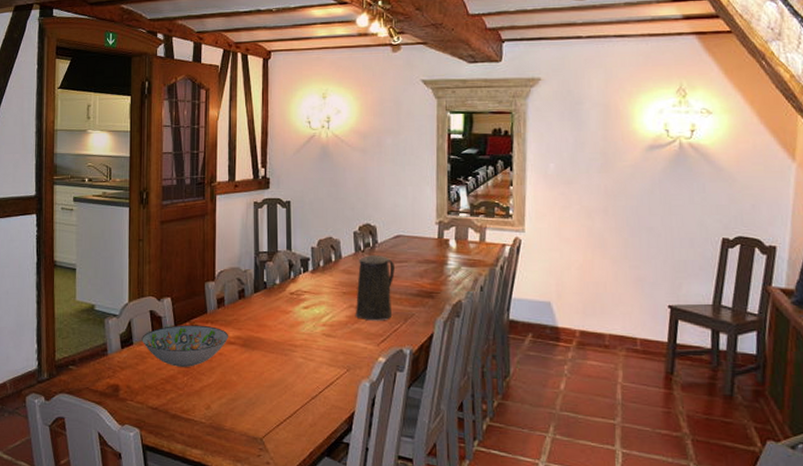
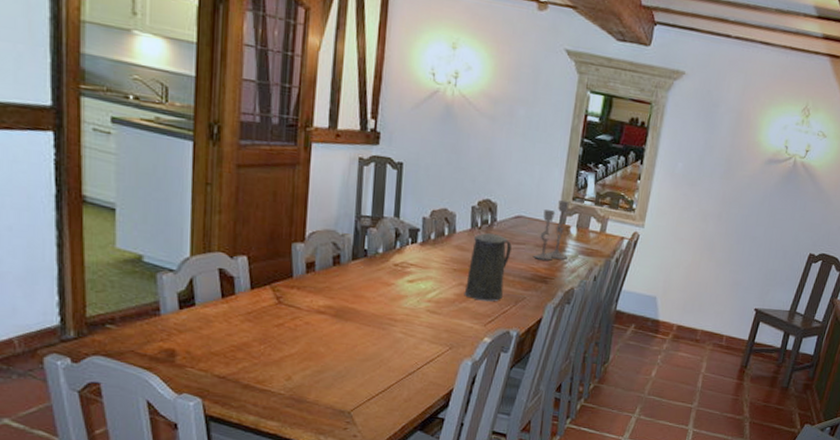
decorative bowl: present [142,325,229,367] -> none [207,287,319,335]
candlestick: none [416,216,450,275] -> present [532,200,570,261]

